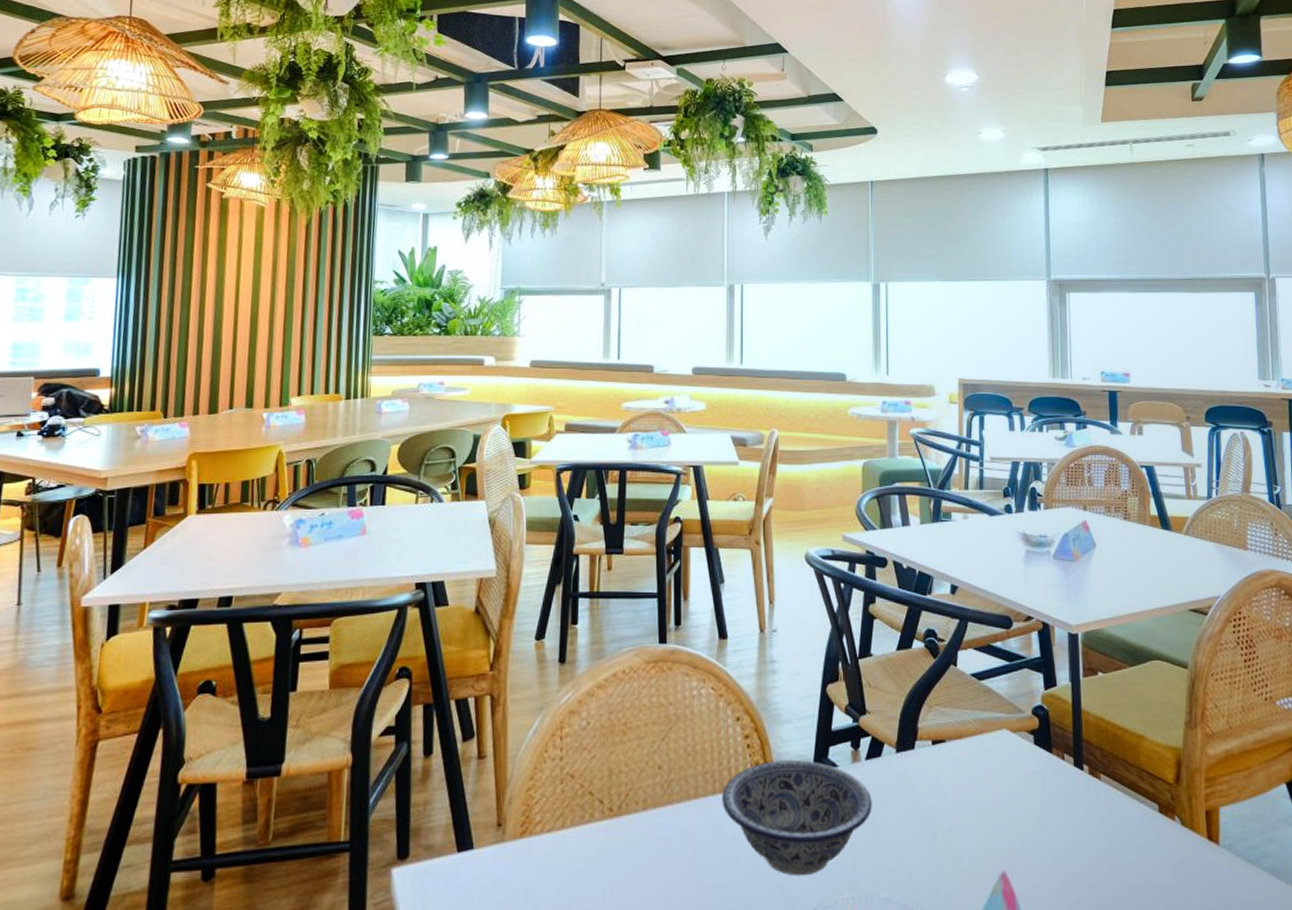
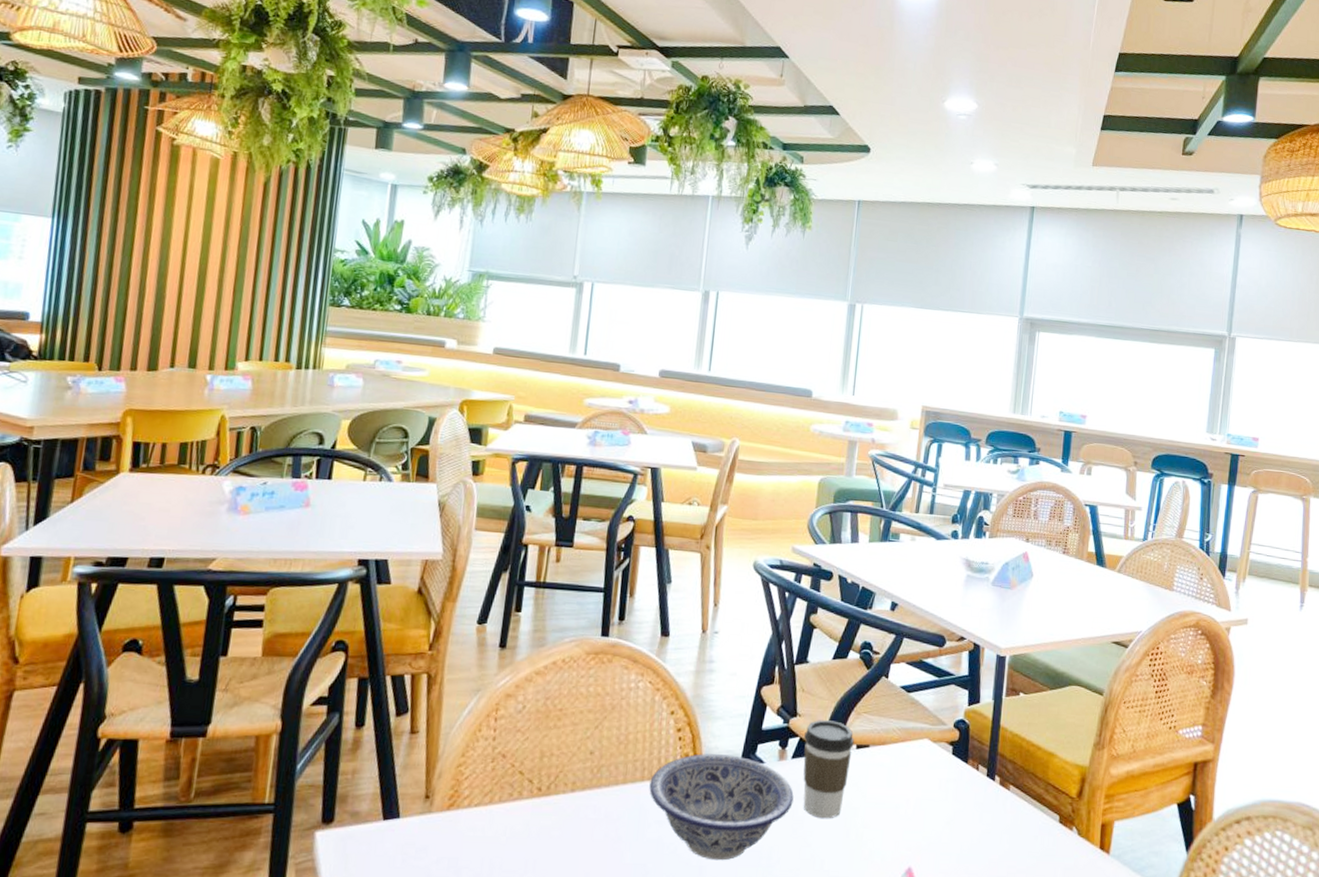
coffee cup: none [876,716,929,824] -> present [803,720,854,819]

